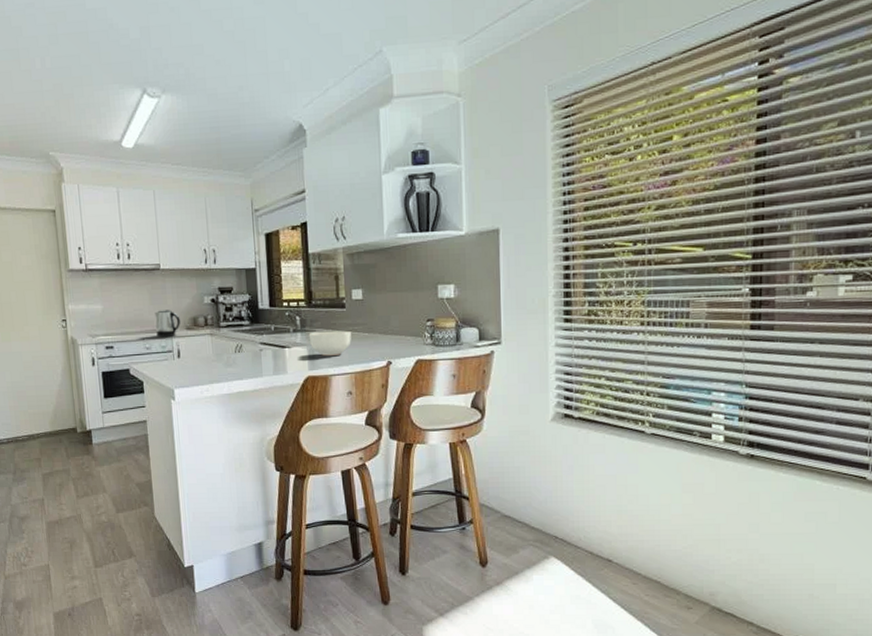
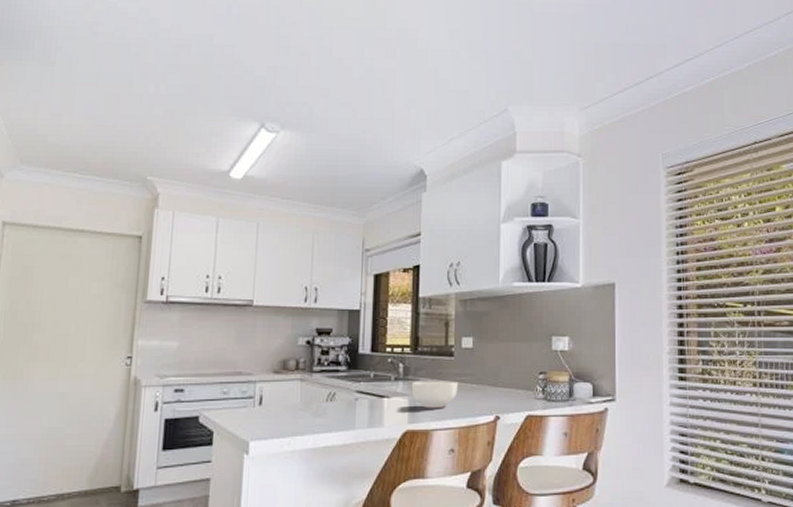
kettle: present [155,310,180,338] -> none [237,350,268,382]

